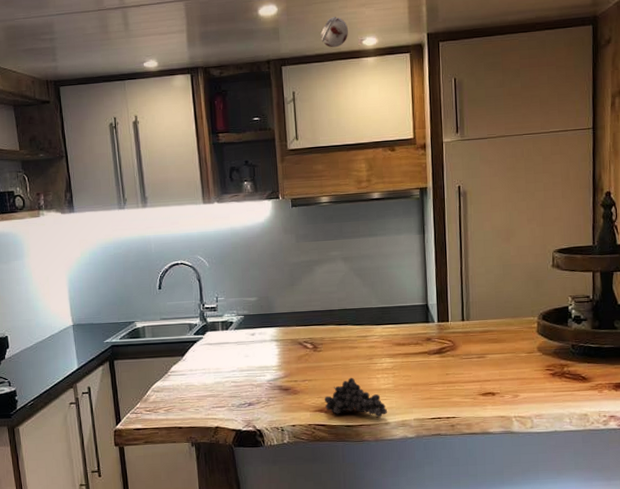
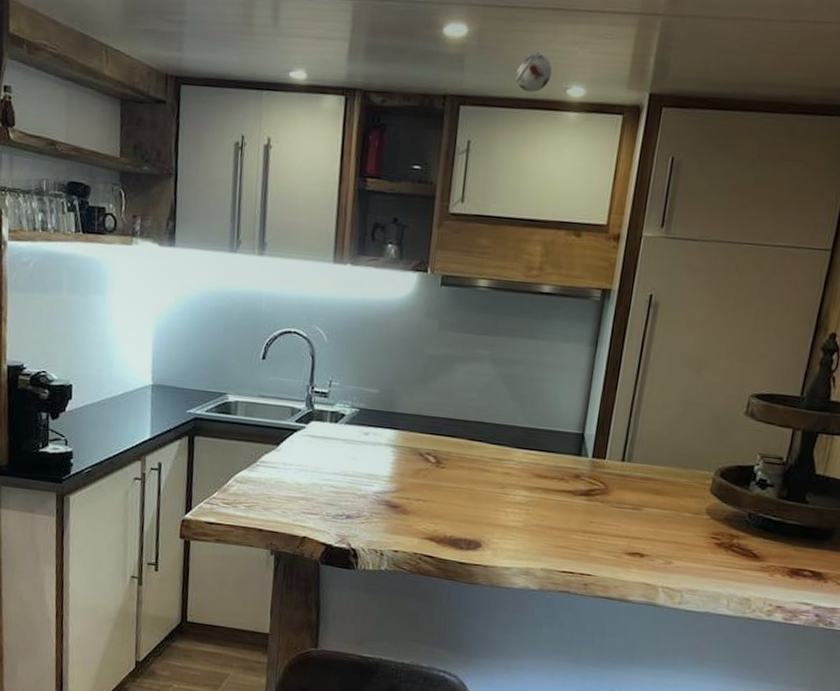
fruit: present [324,377,388,418] -> none [437,505,512,560]

